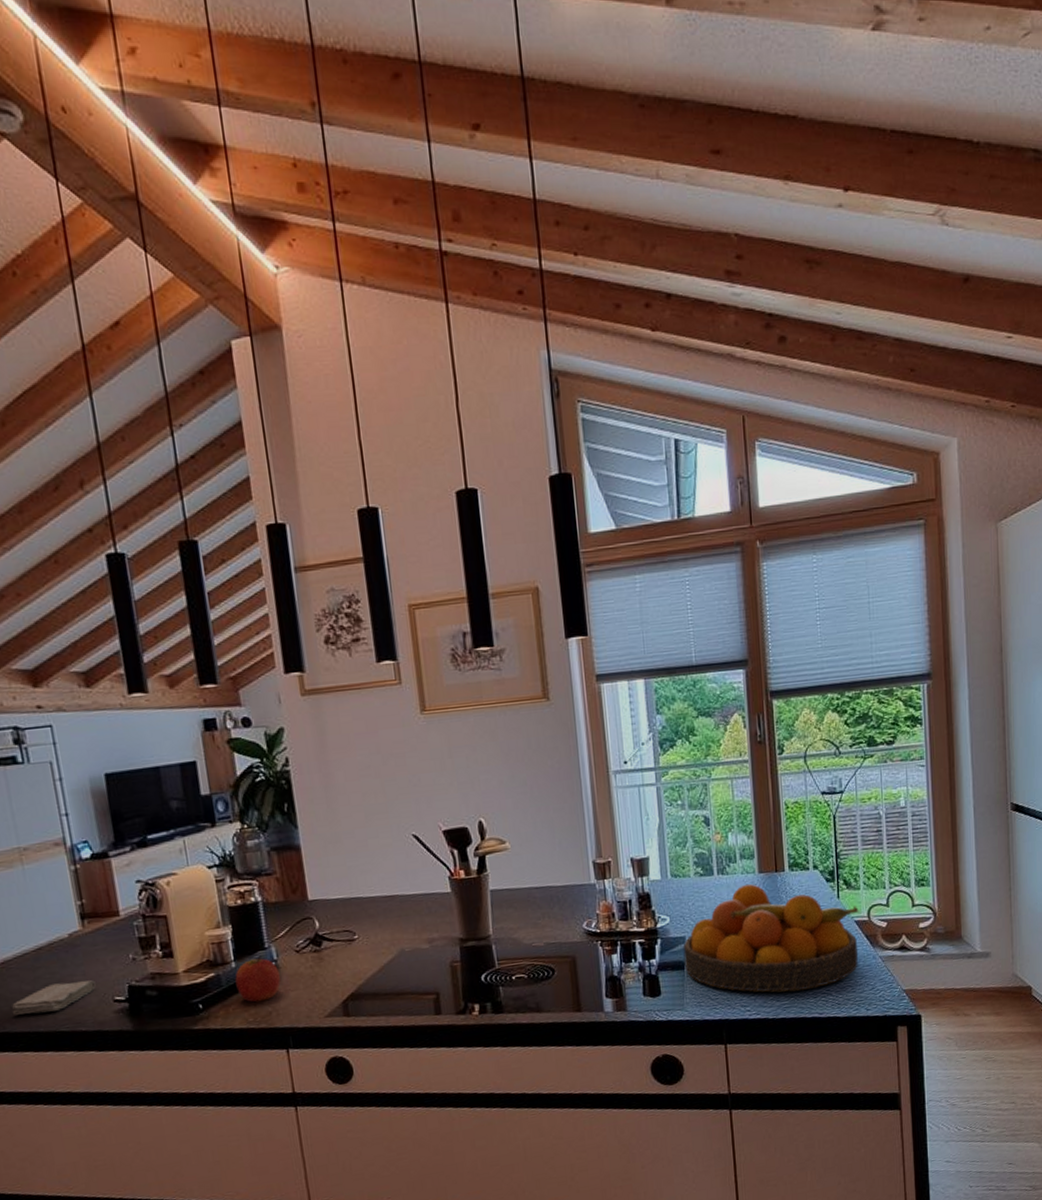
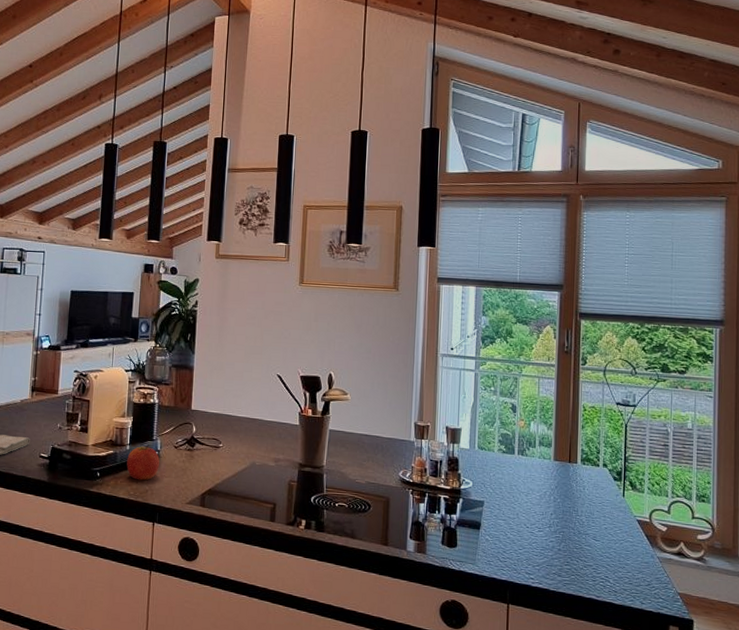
fruit bowl: present [683,884,859,993] -> none [480,468,642,572]

